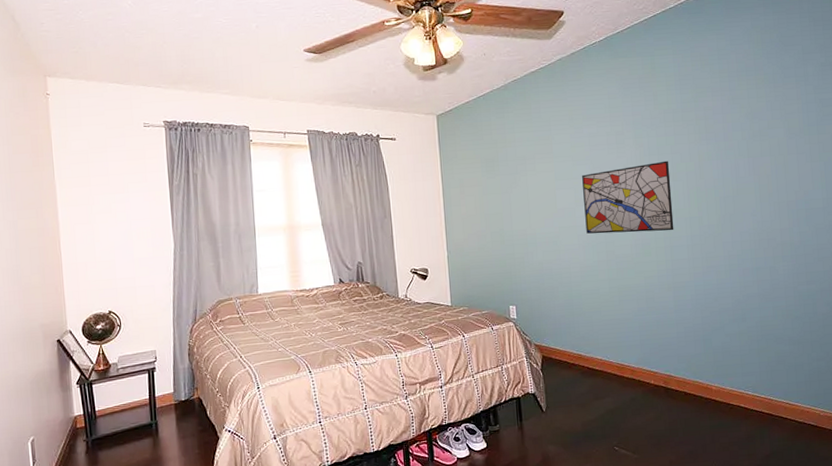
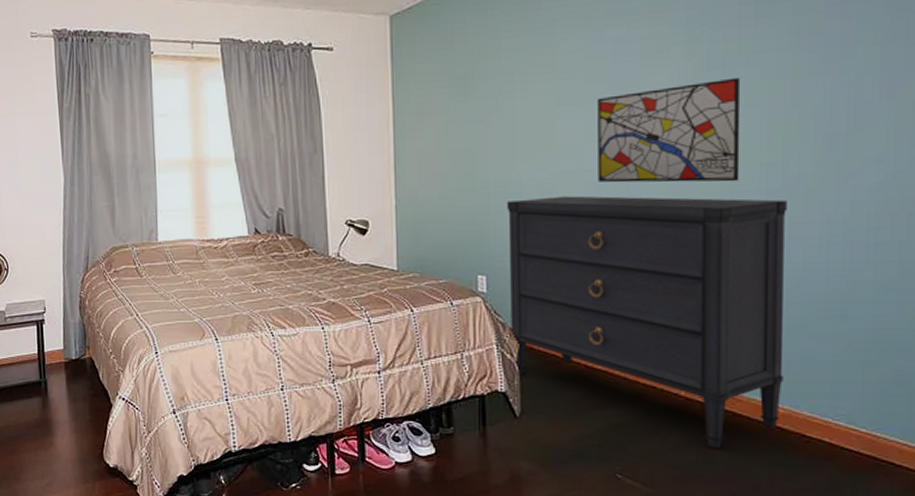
dresser: none [526,242,714,420] -> present [506,195,787,449]

